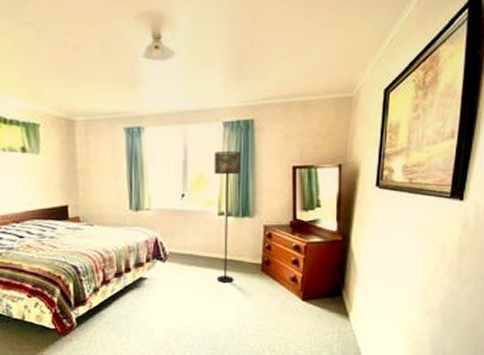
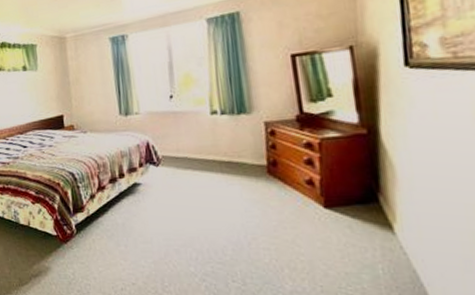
floor lamp: present [213,151,242,283] -> none [200,45,236,188]

